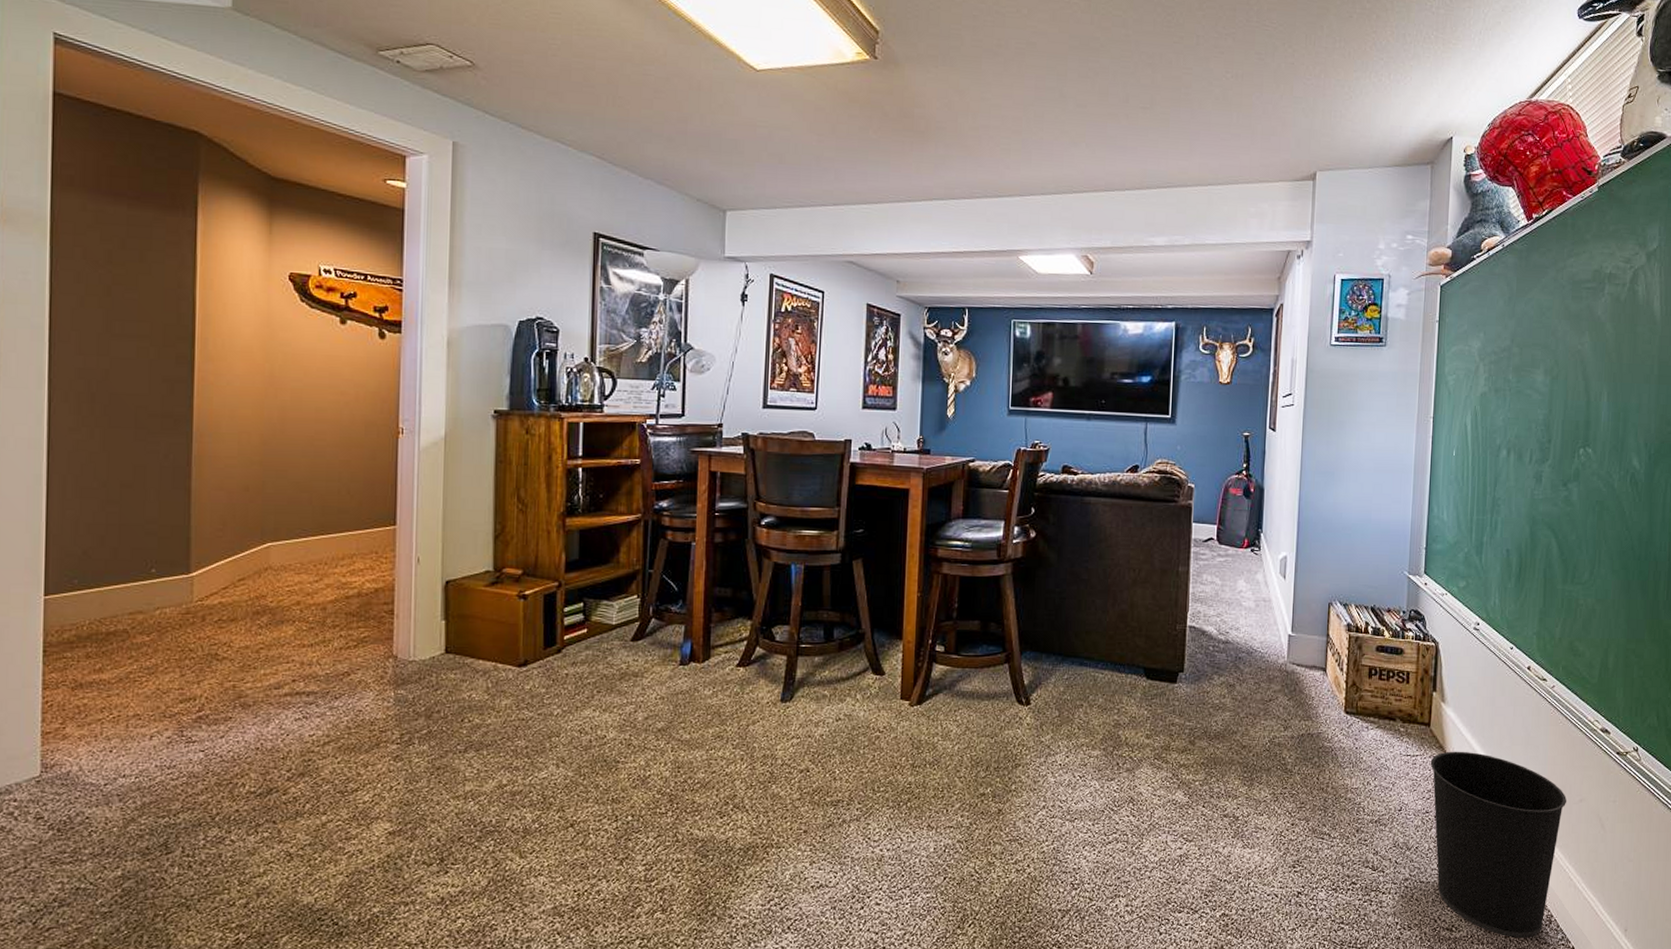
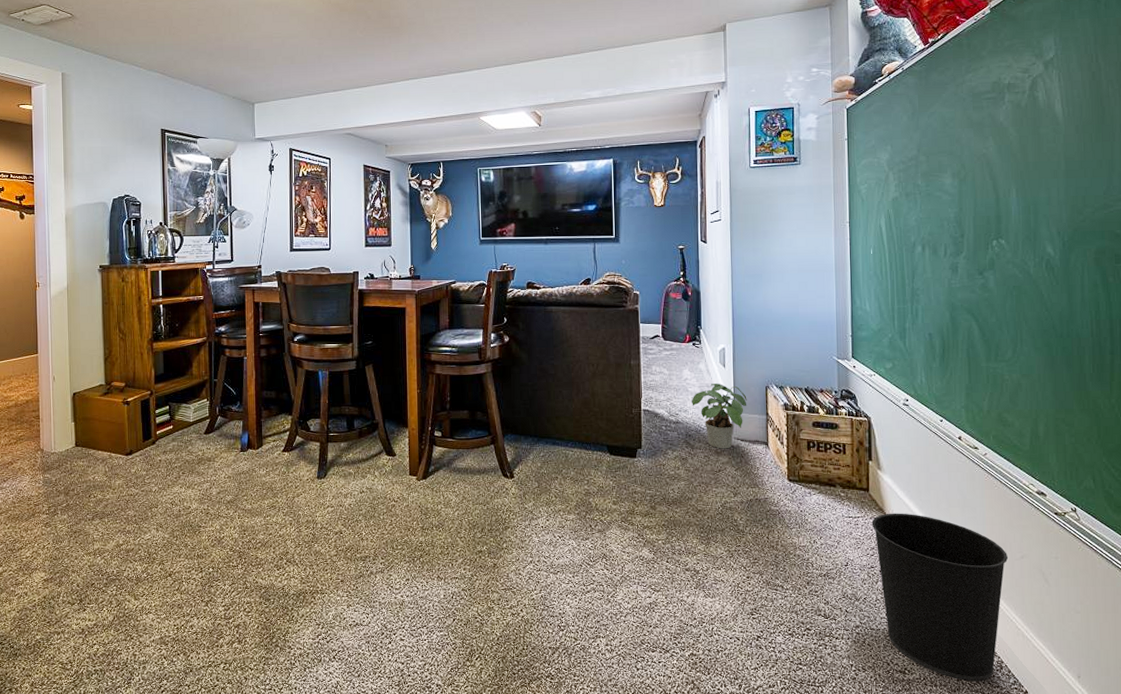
potted plant: none [1245,597,1307,675] -> present [692,383,747,449]

